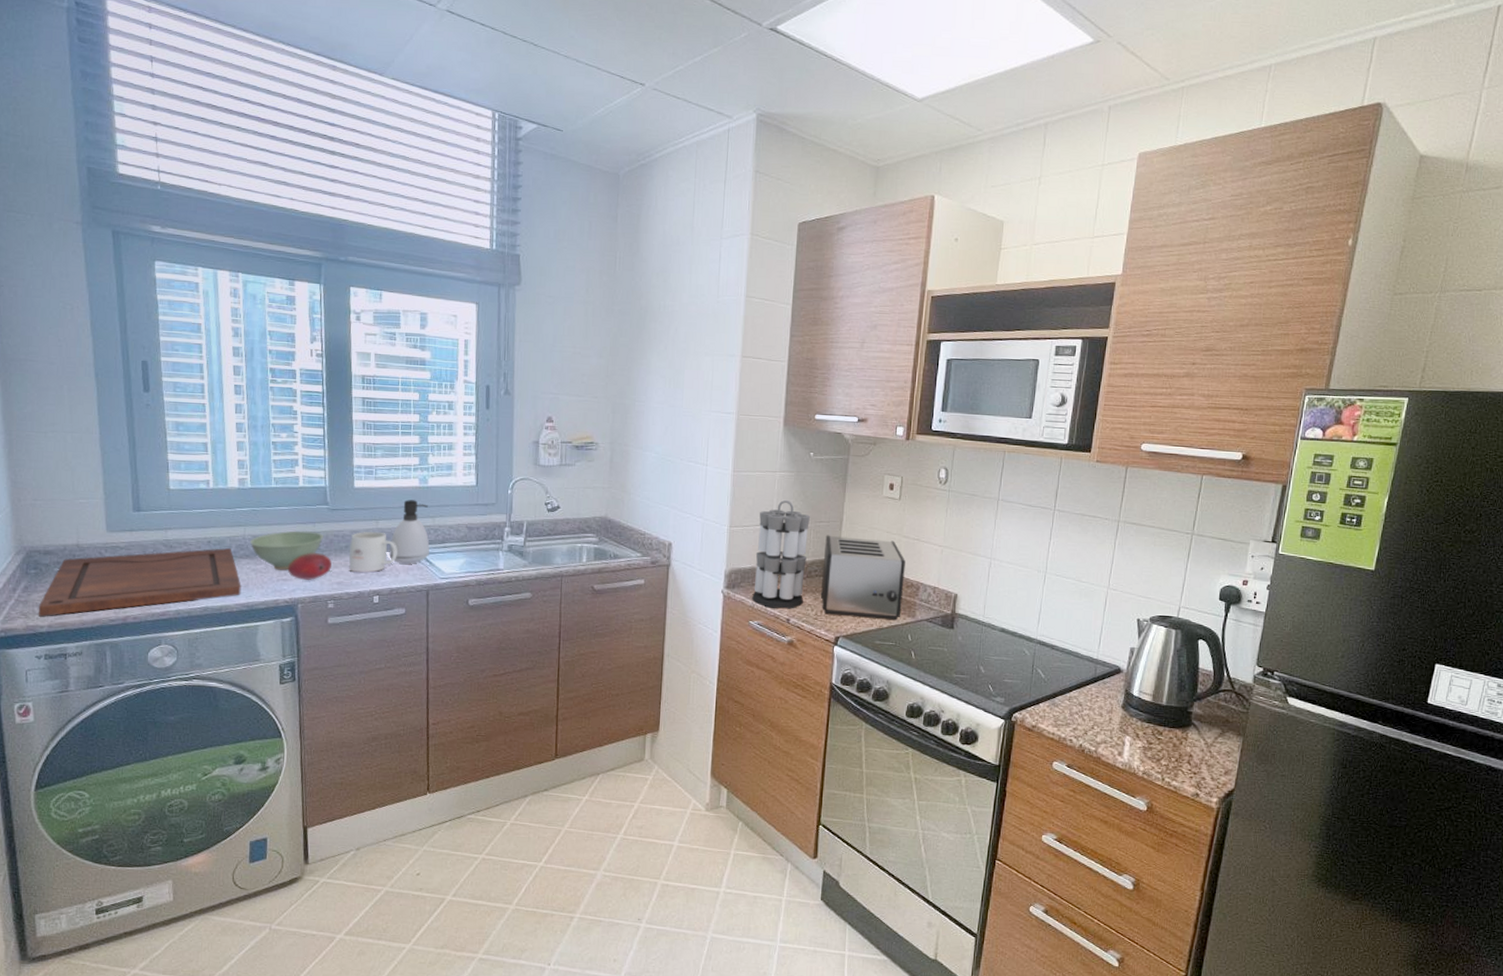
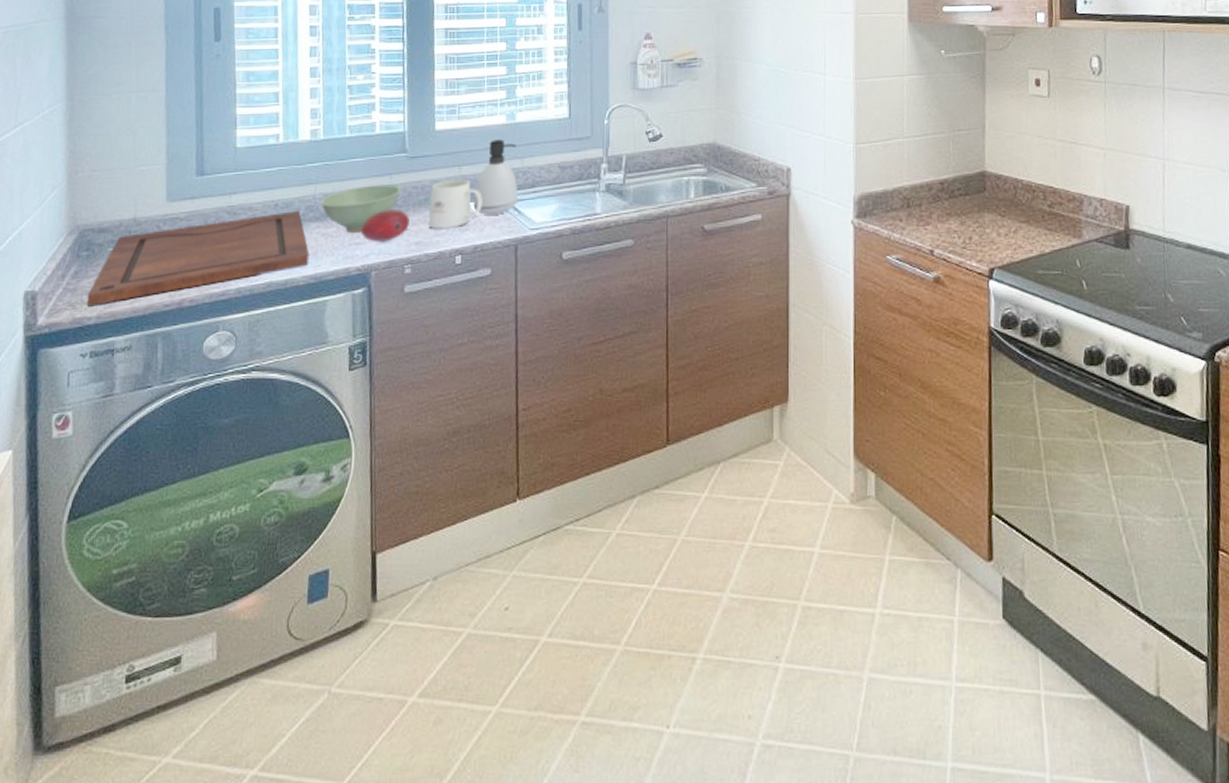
spice rack: present [752,500,811,609] -> none [887,108,949,238]
toaster: present [821,535,905,621] -> none [966,145,1065,244]

